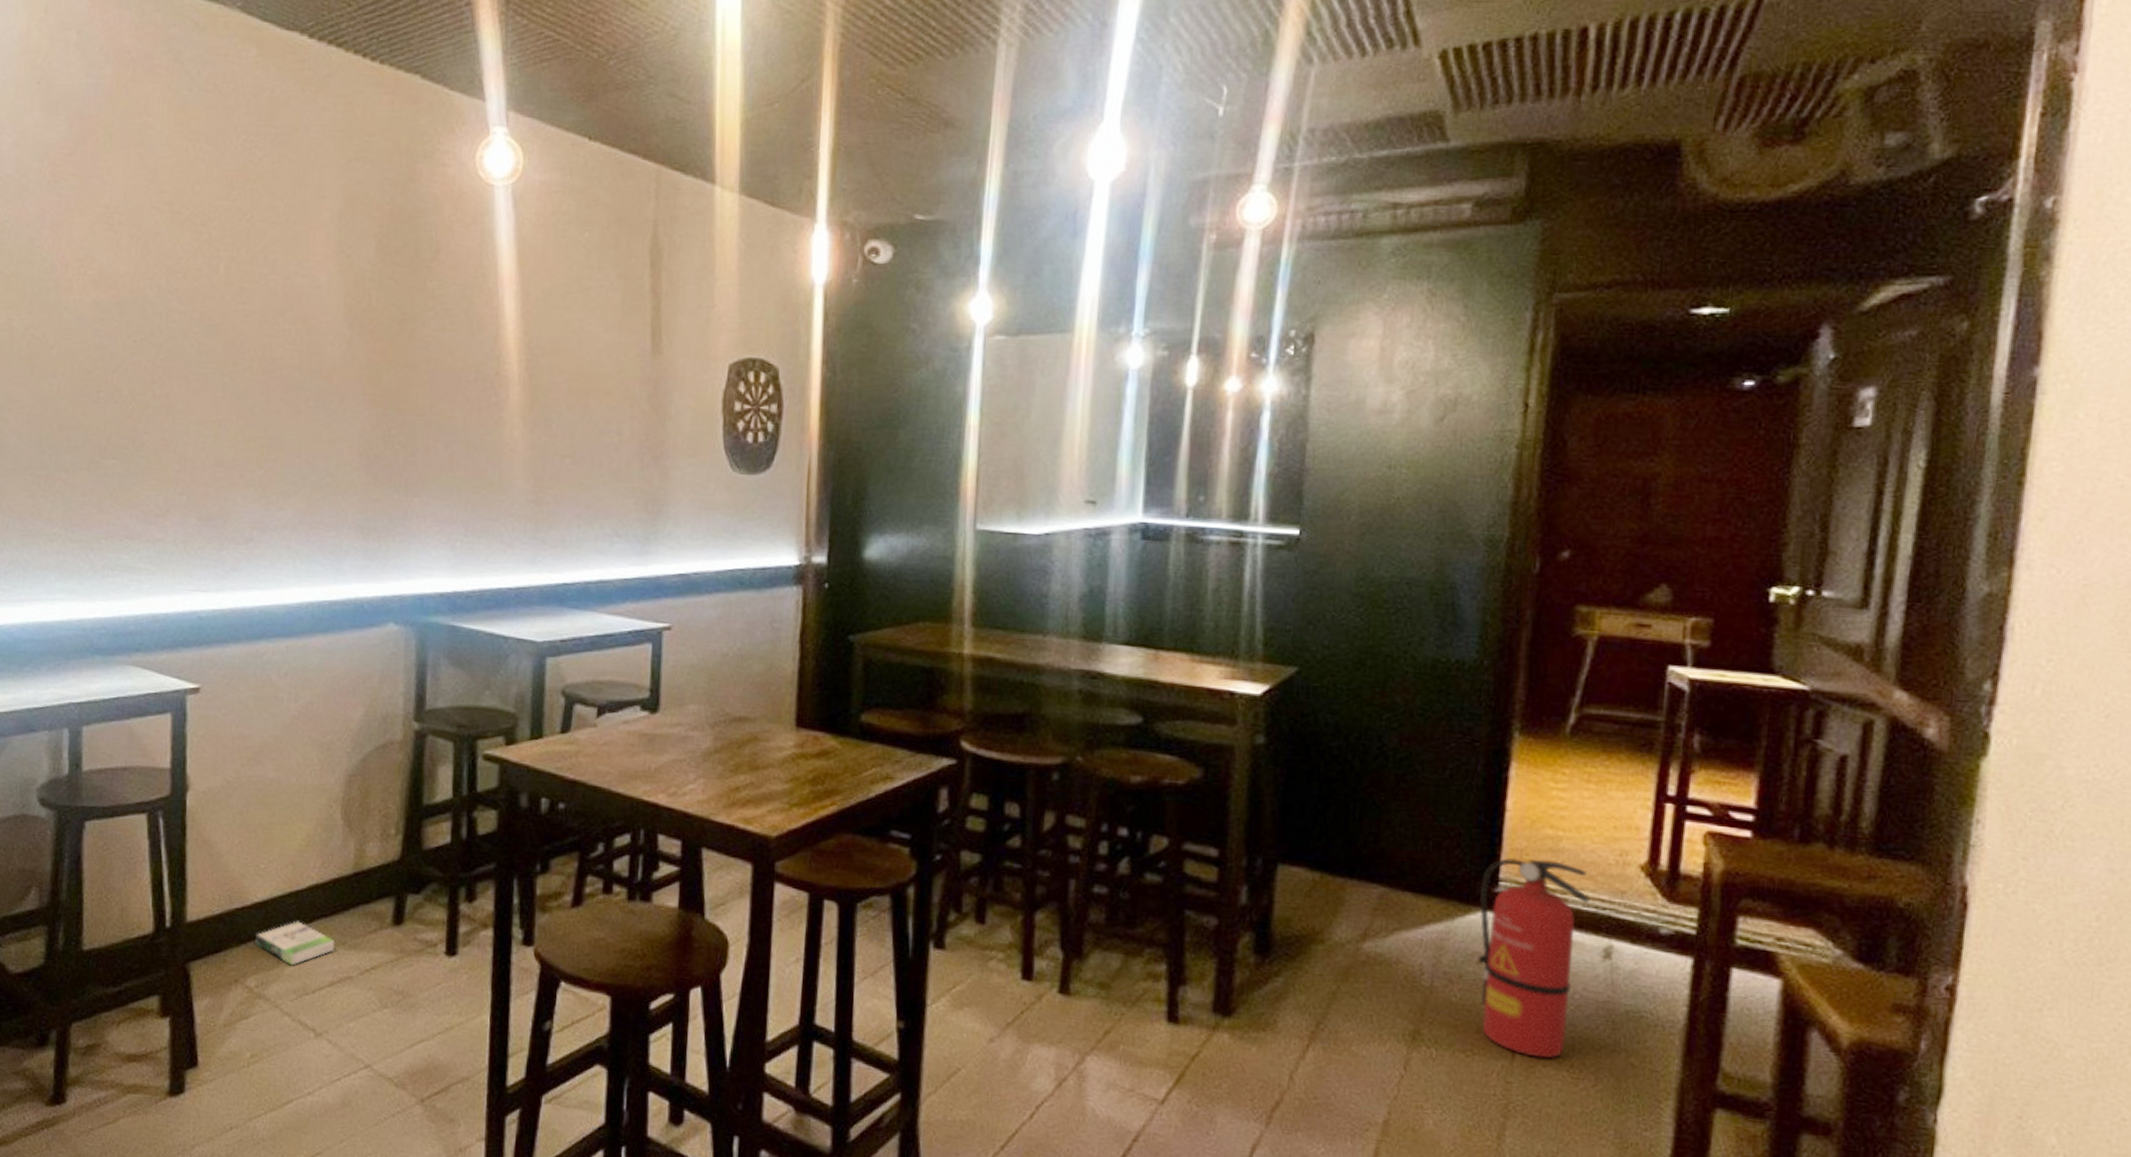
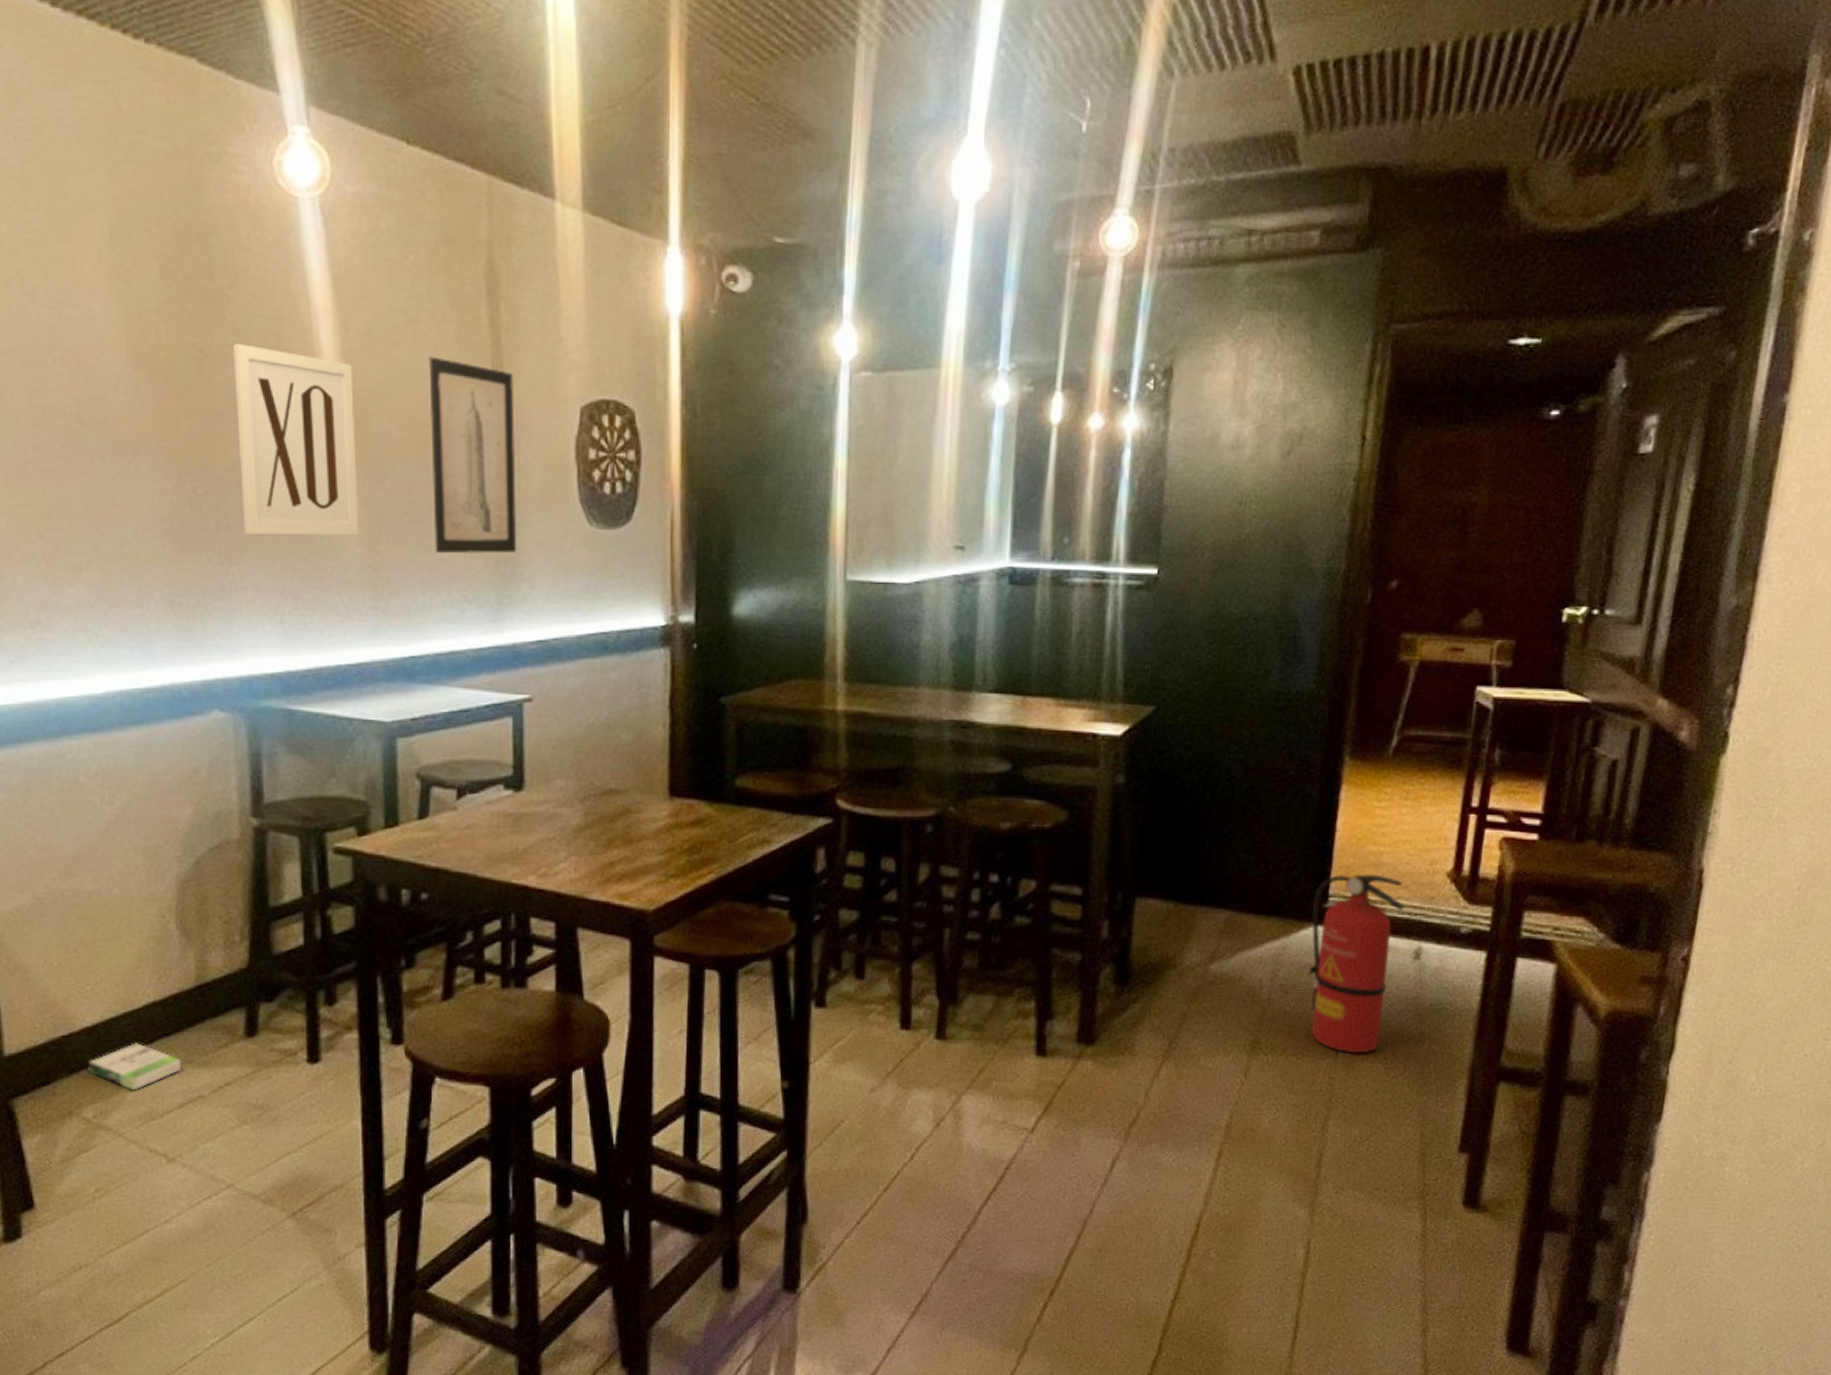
wall art: none [427,307,530,475] -> present [233,344,359,537]
wall art: none [591,319,670,494] -> present [429,356,517,554]

